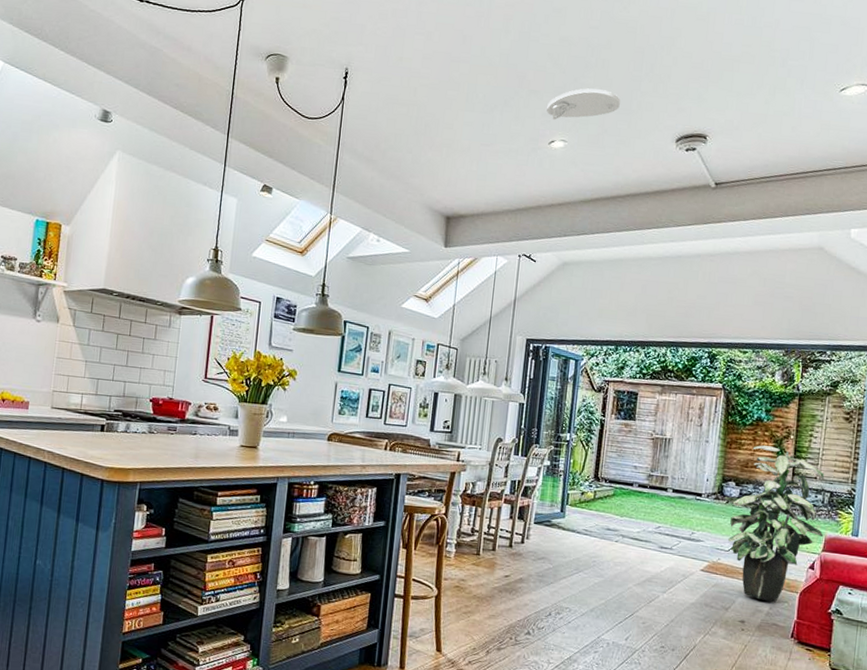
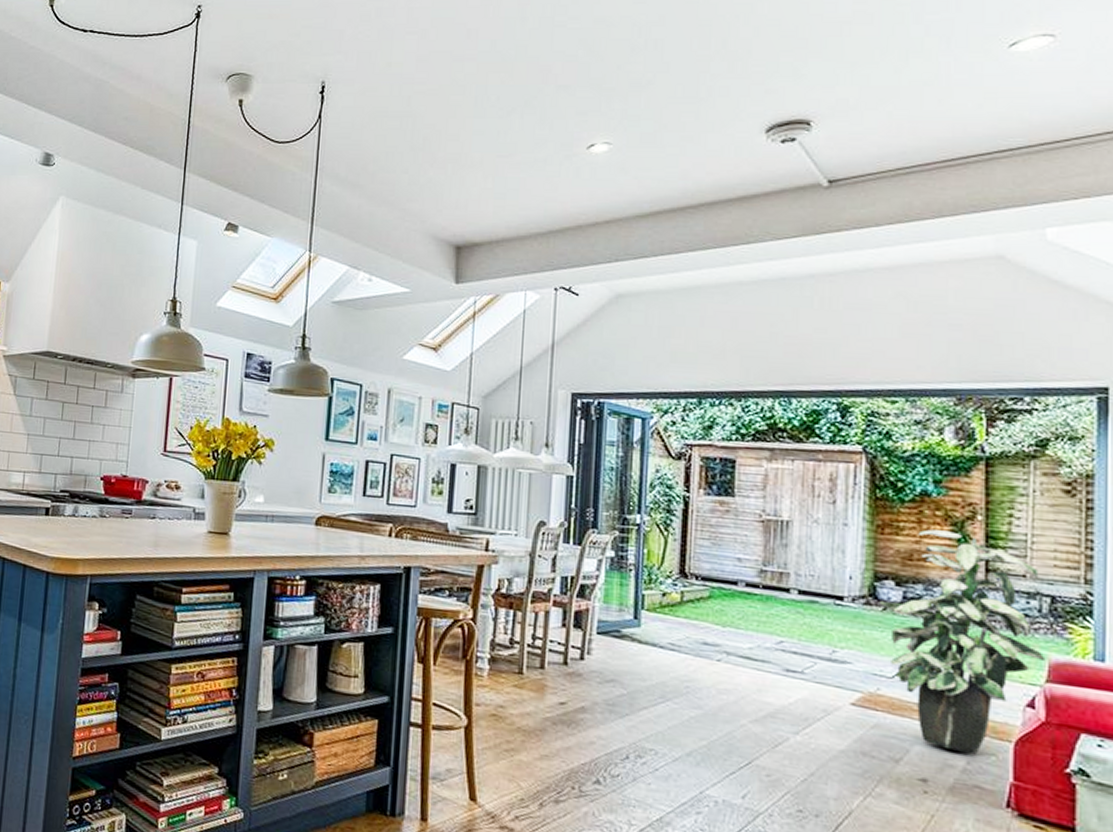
smoke detector: present [546,88,620,120] -> none [582,76,682,118]

